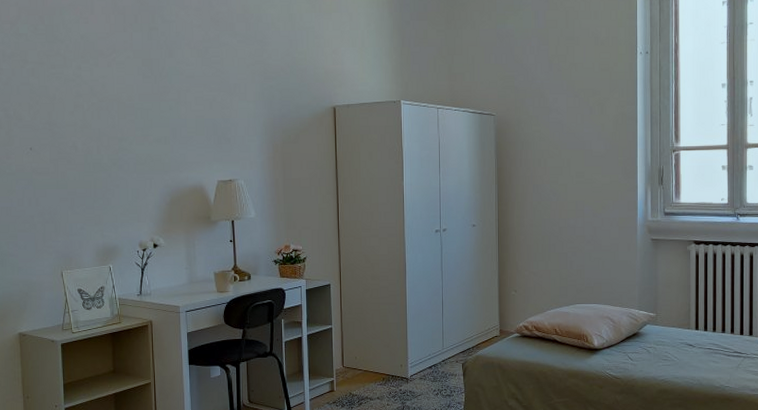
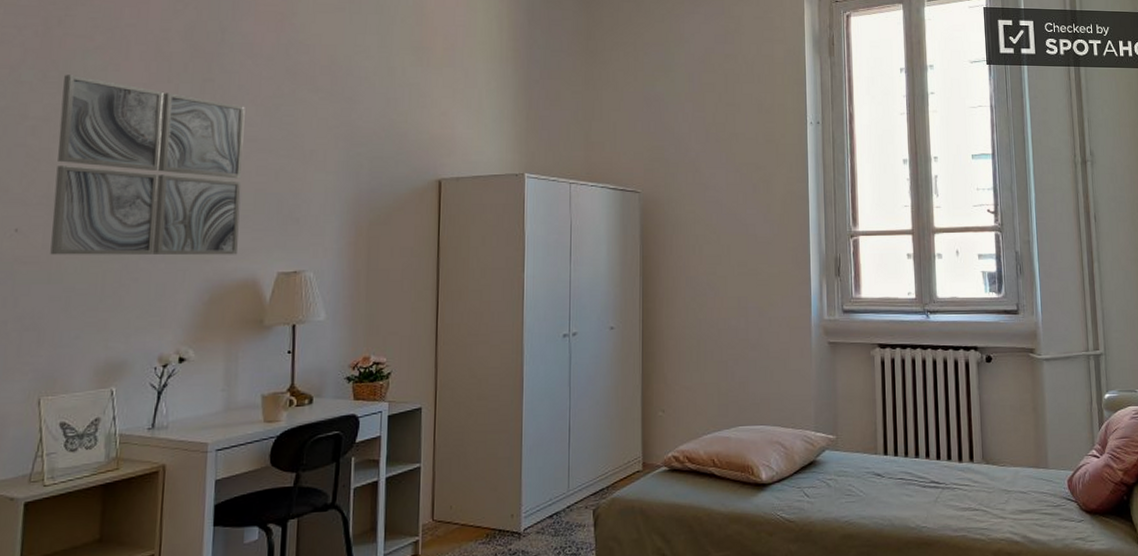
wall art: none [49,27,187,168] -> present [50,75,245,256]

